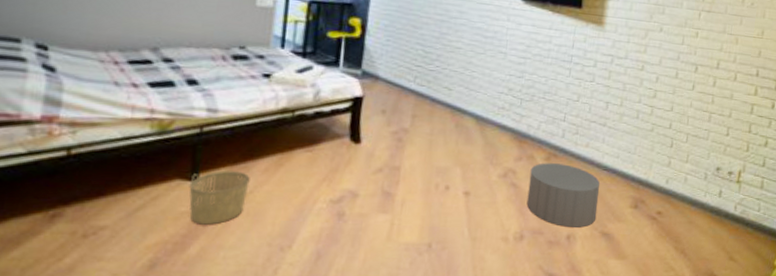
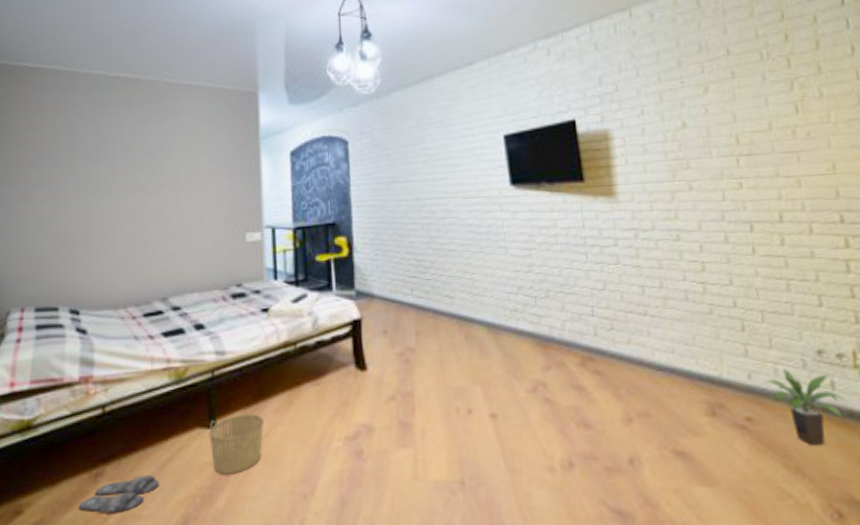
slippers: none [28,219,127,255] -> present [79,475,159,514]
pouf: present [526,163,600,228] -> none [564,368,663,448]
potted plant: none [675,178,726,235] -> present [763,369,847,445]

